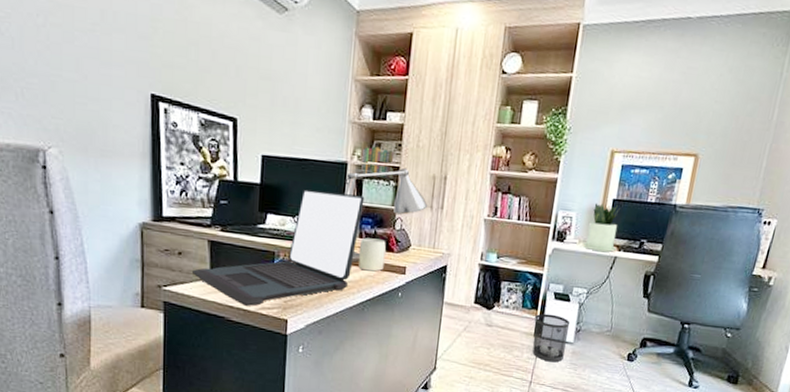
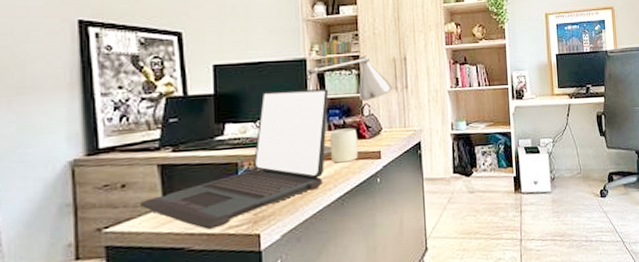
waste bin: present [532,313,570,363] -> none [512,168,546,216]
planter: present [582,203,620,252] -> none [539,59,569,102]

